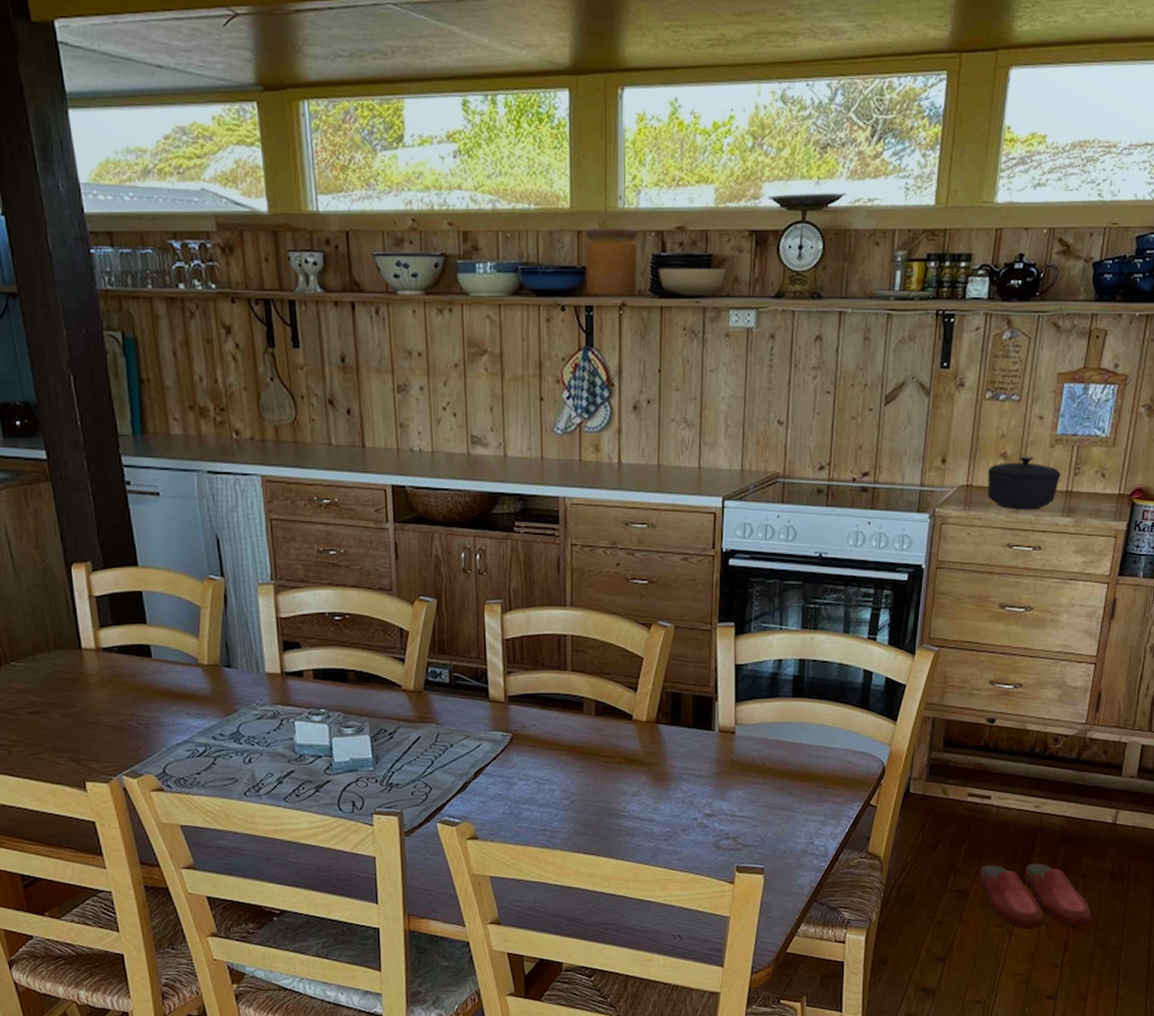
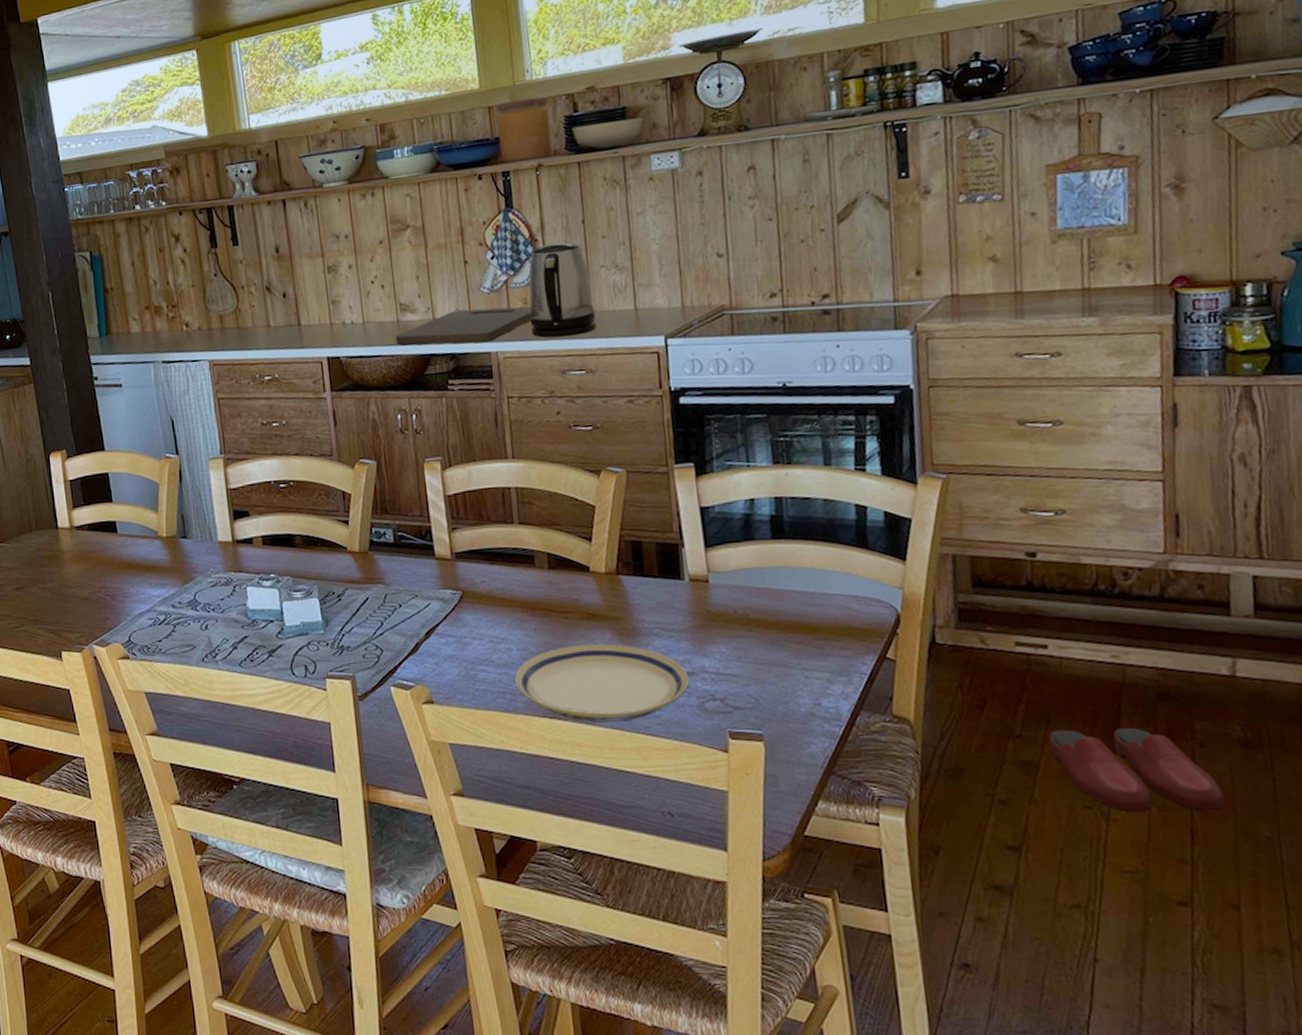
cutting board: none [465,449,602,486] -> present [396,306,532,345]
plate: none [556,786,708,858] -> present [515,643,689,723]
kettle: none [599,389,662,488] -> present [528,242,597,338]
cooking pot: present [988,455,1061,510] -> none [976,255,1072,315]

